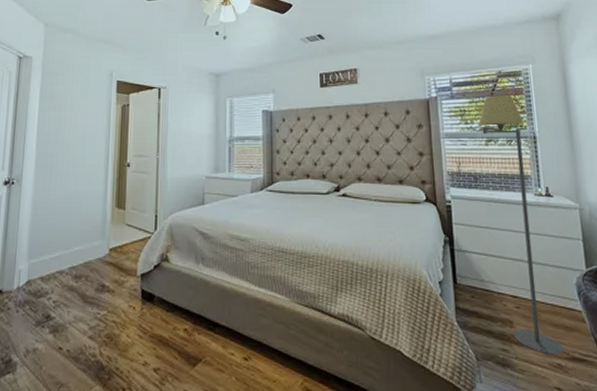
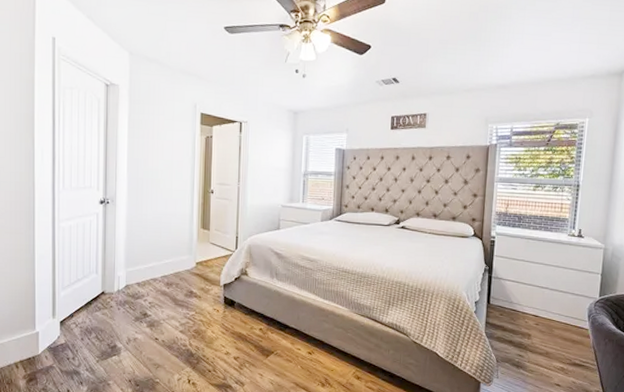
floor lamp: present [479,95,565,355] -> none [529,146,572,361]

